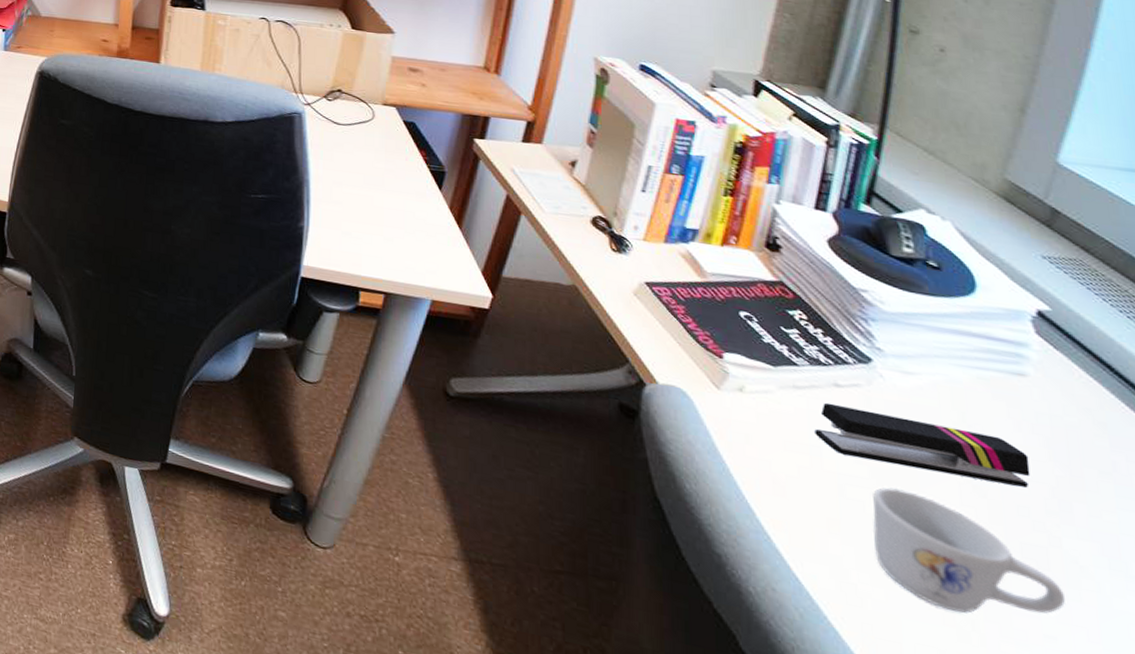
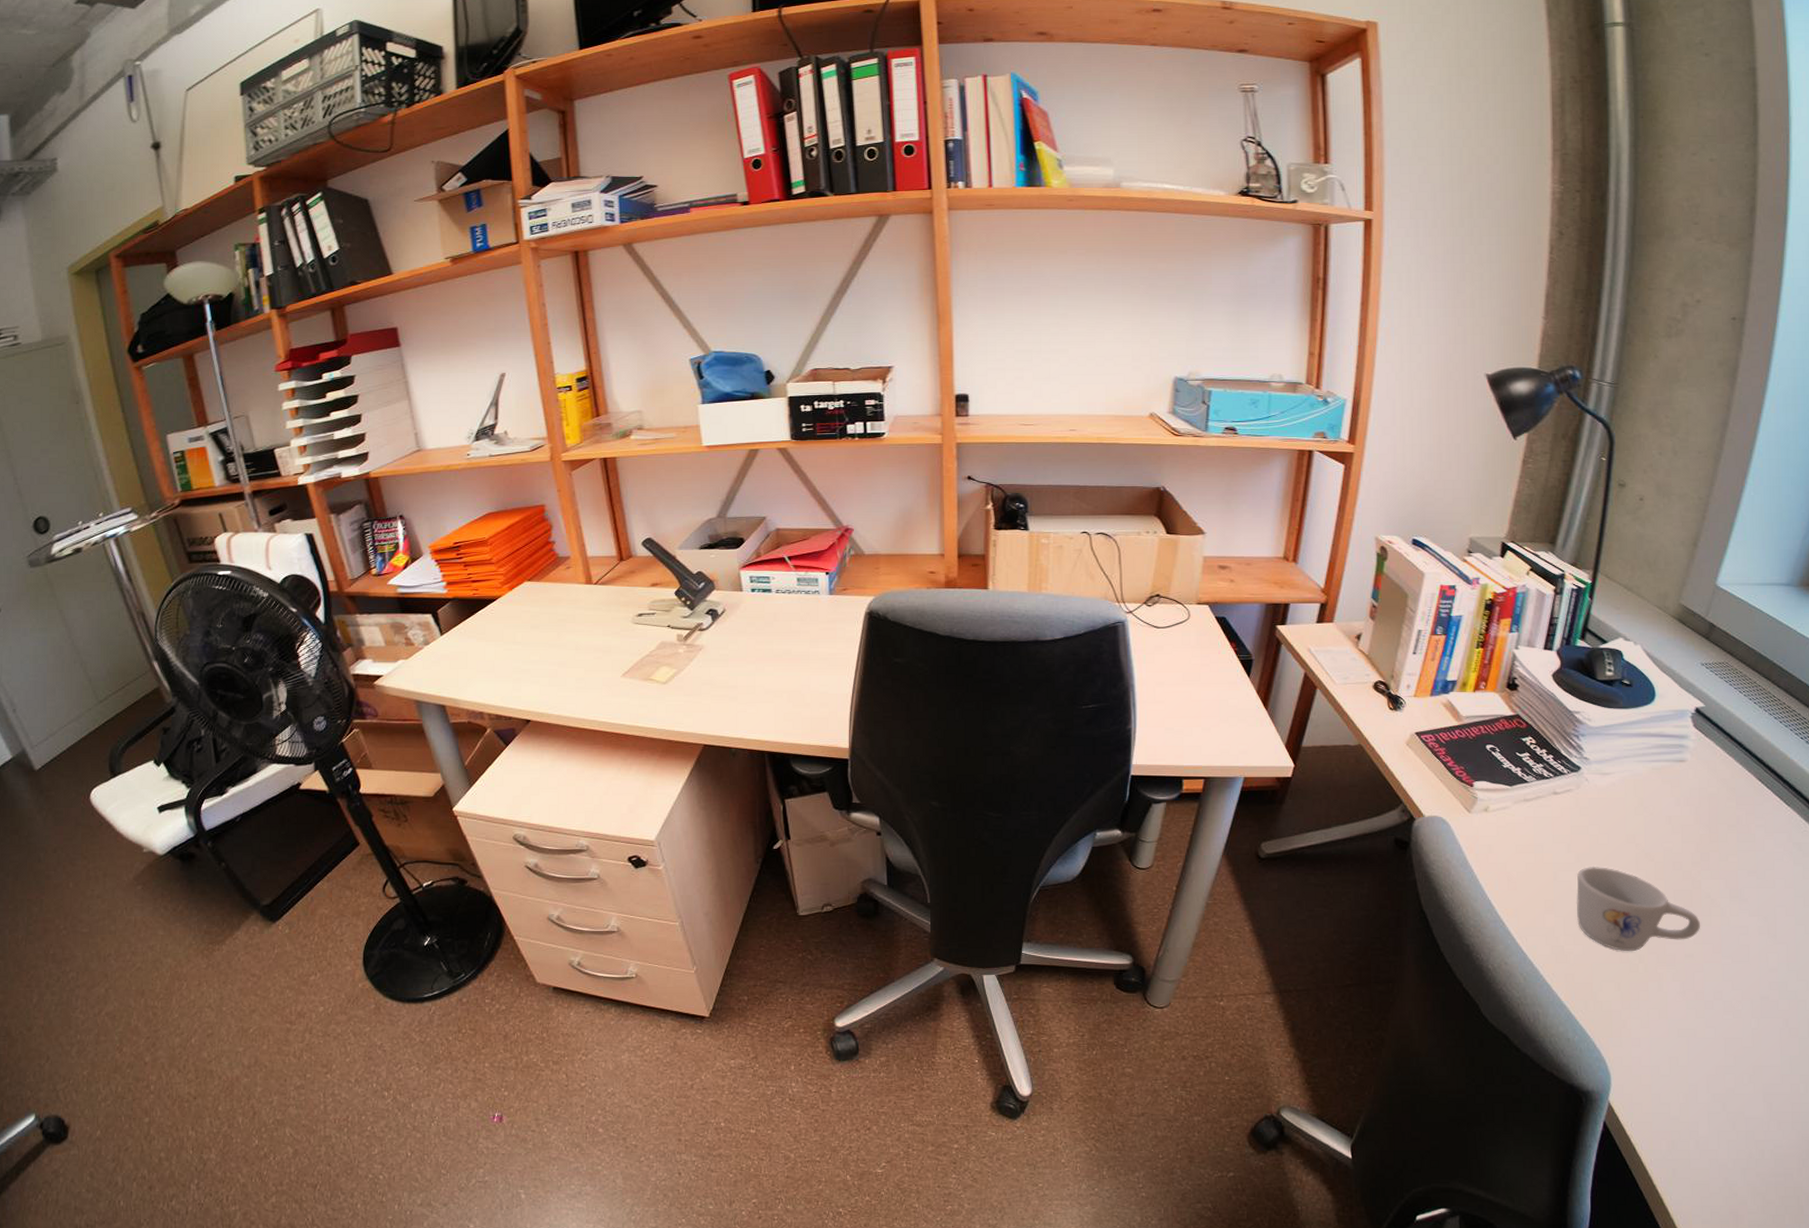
stapler: present [814,402,1031,488] -> none [1538,808,1684,848]

